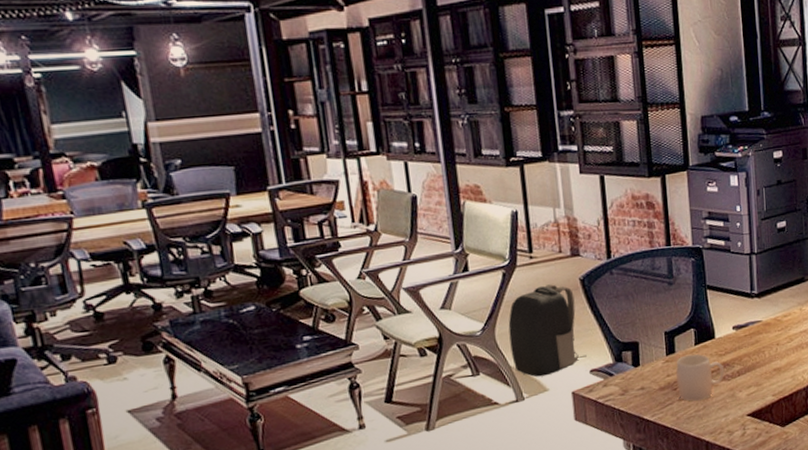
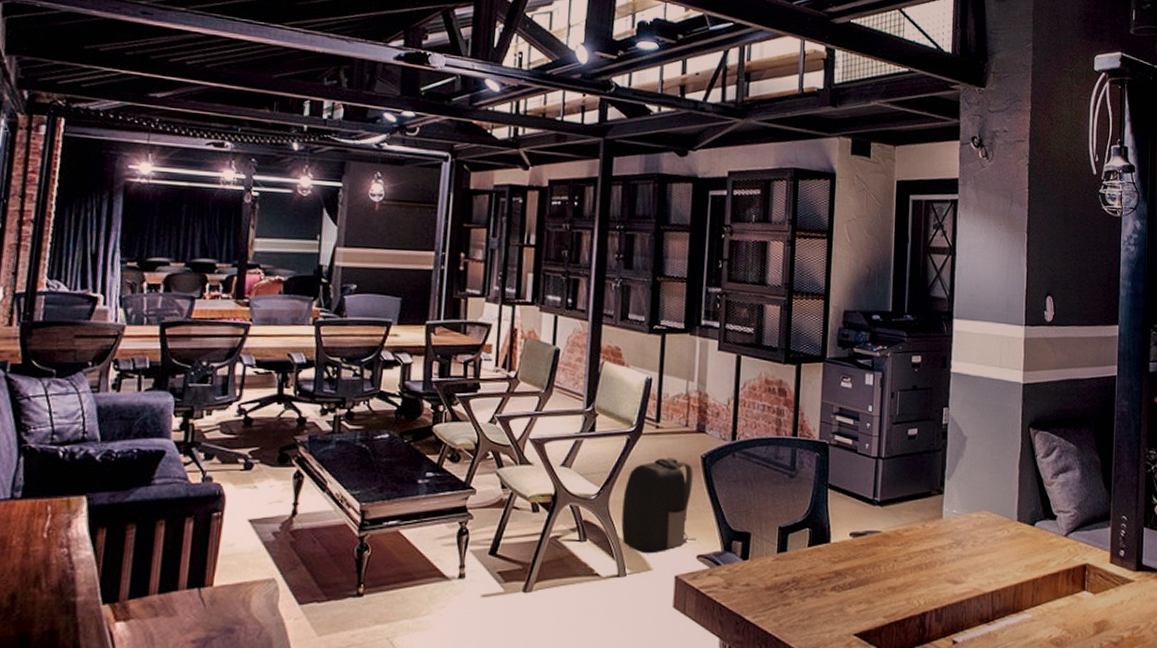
mug: present [675,354,725,402] -> none [783,556,836,608]

